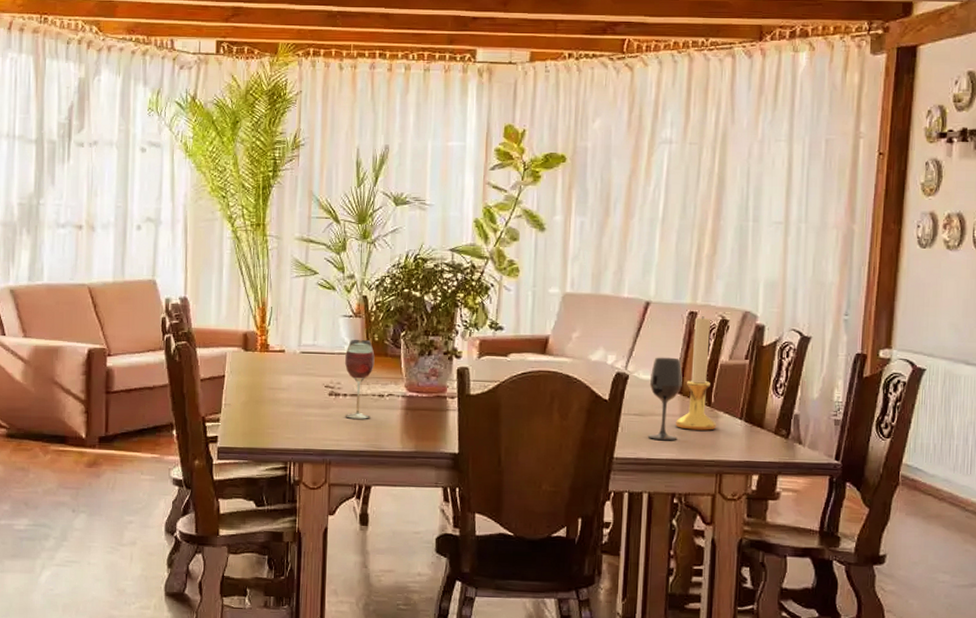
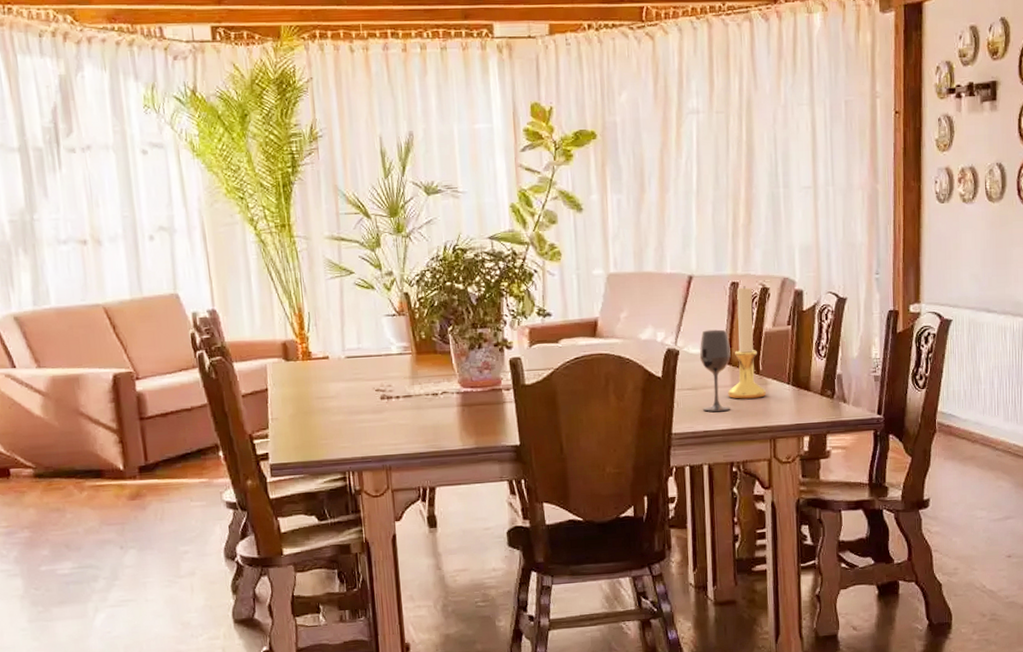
wineglass: present [344,339,375,419] -> none [392,338,427,421]

